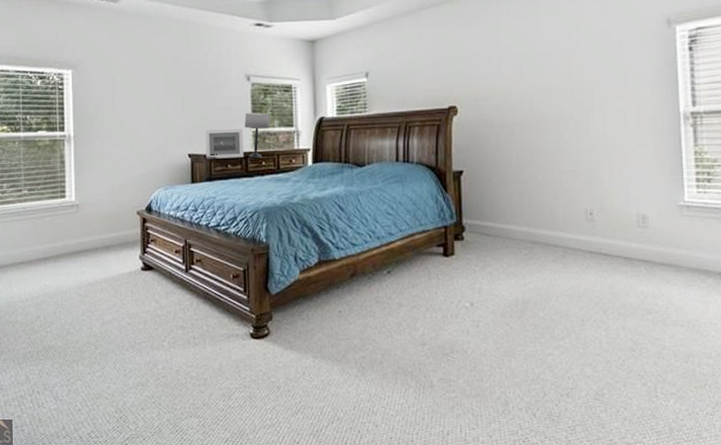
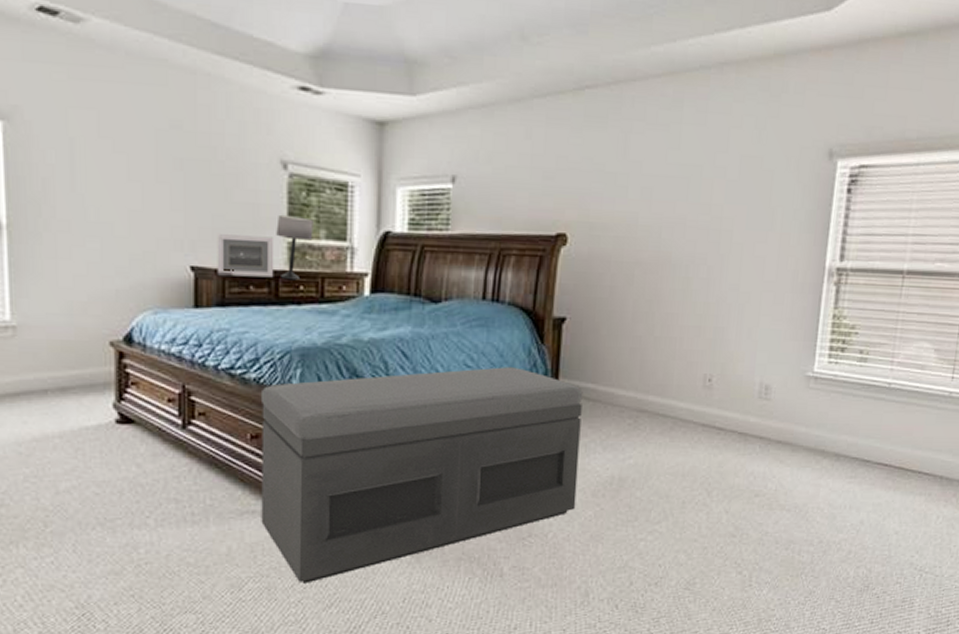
storage bench: none [238,213,488,393] -> present [260,367,583,583]

